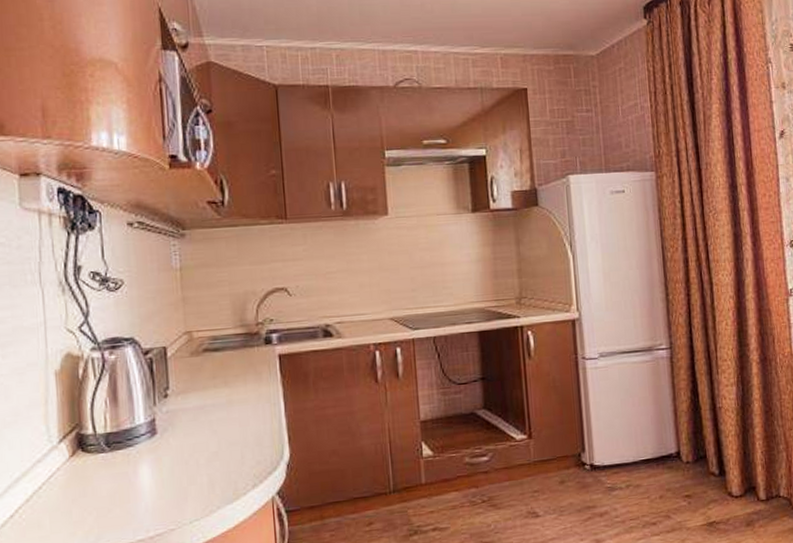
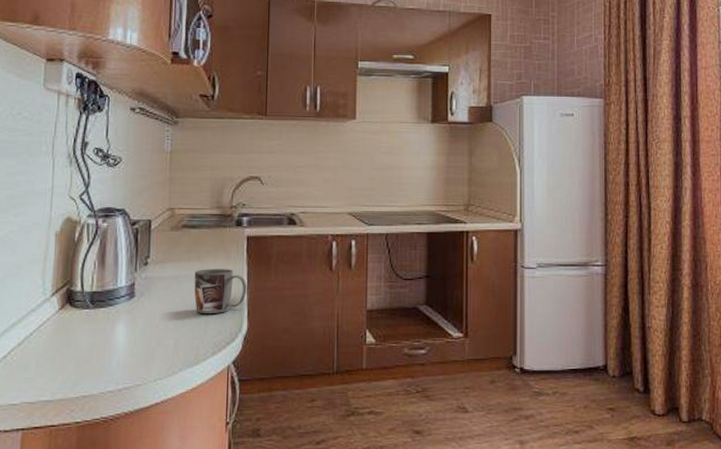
mug: none [223,392,285,444] -> present [194,269,247,313]

